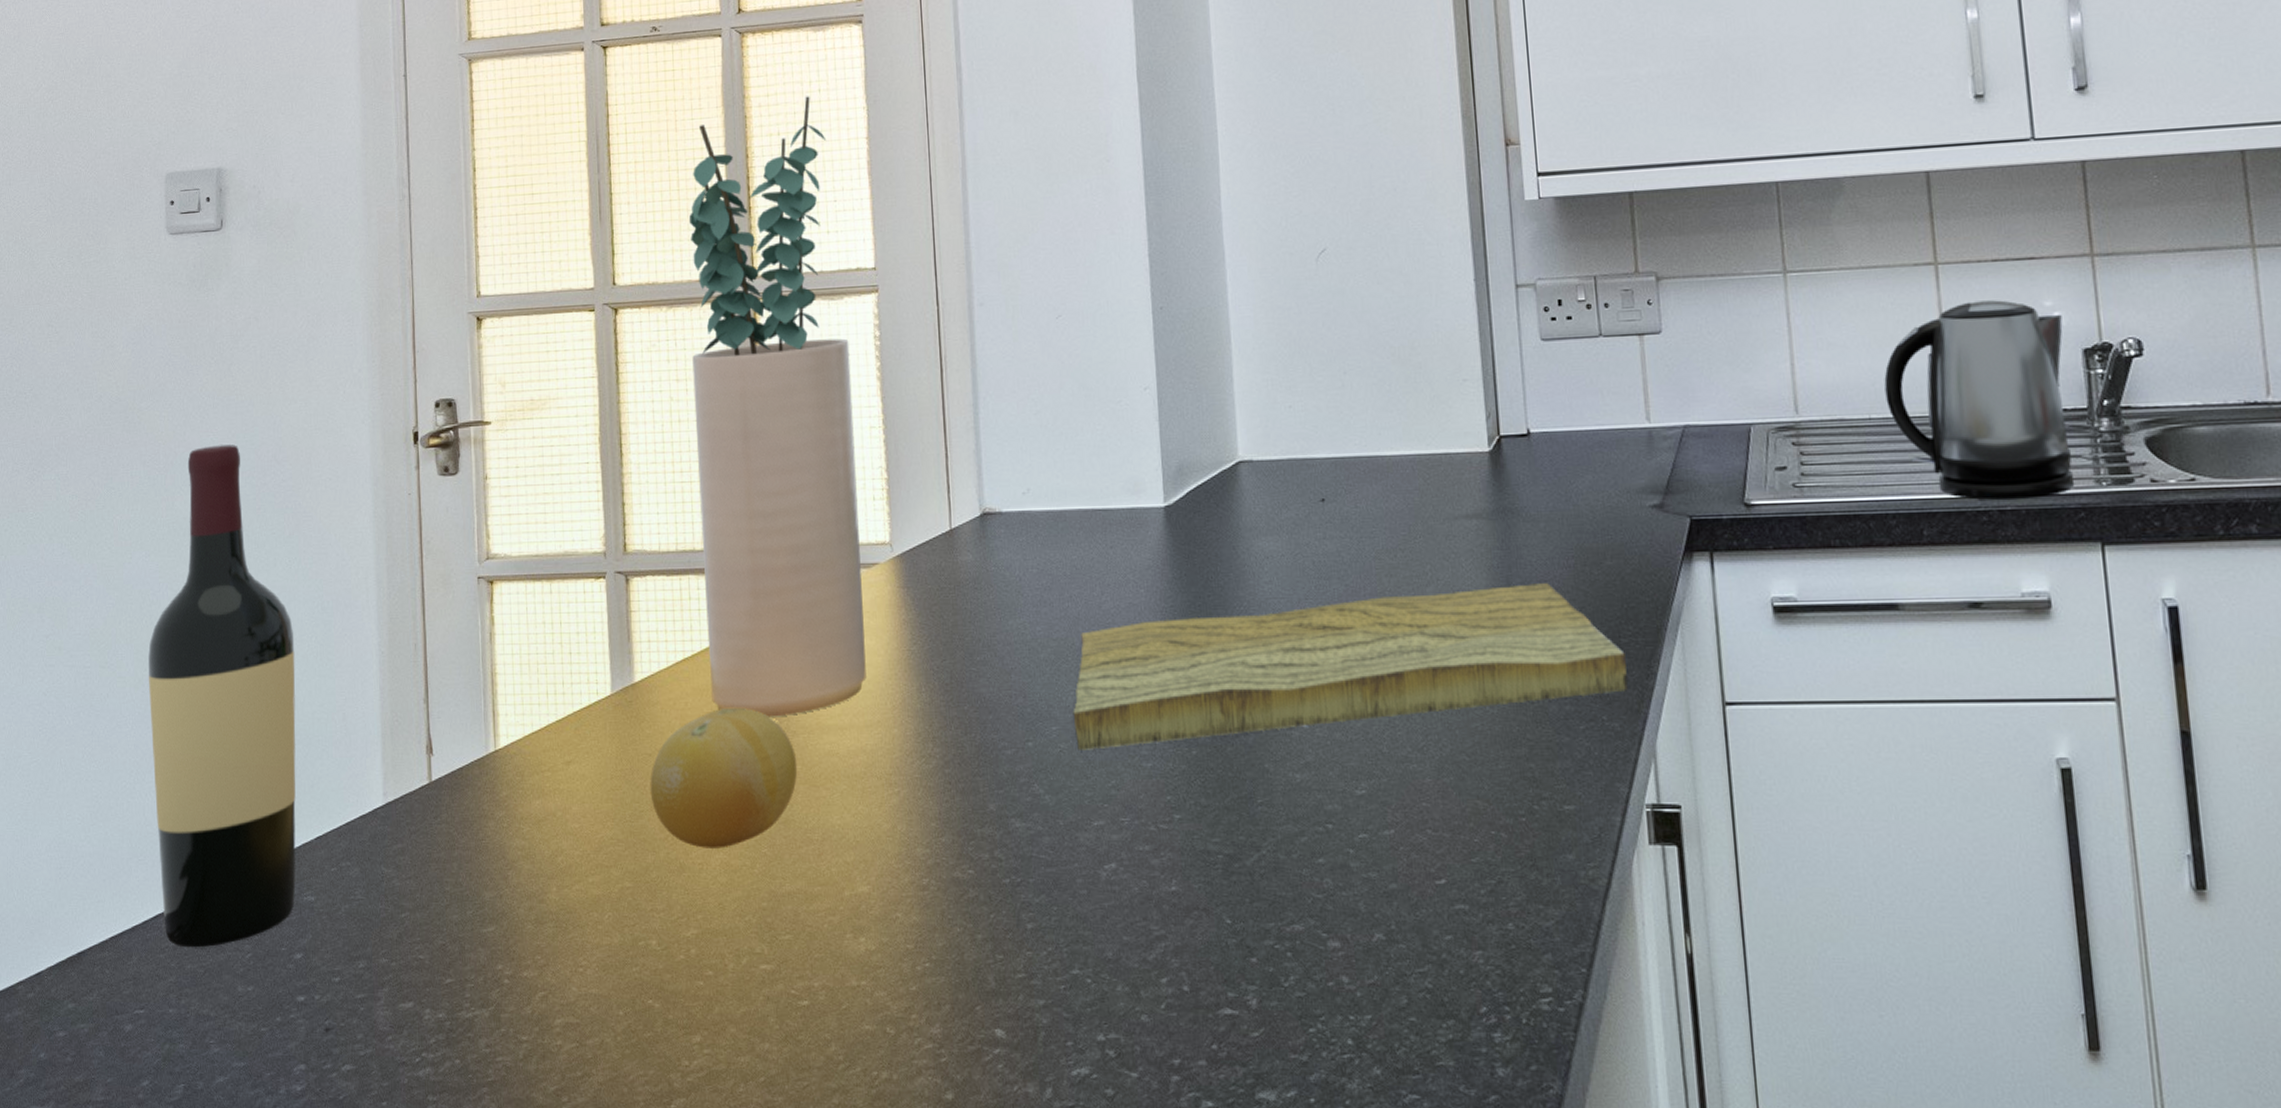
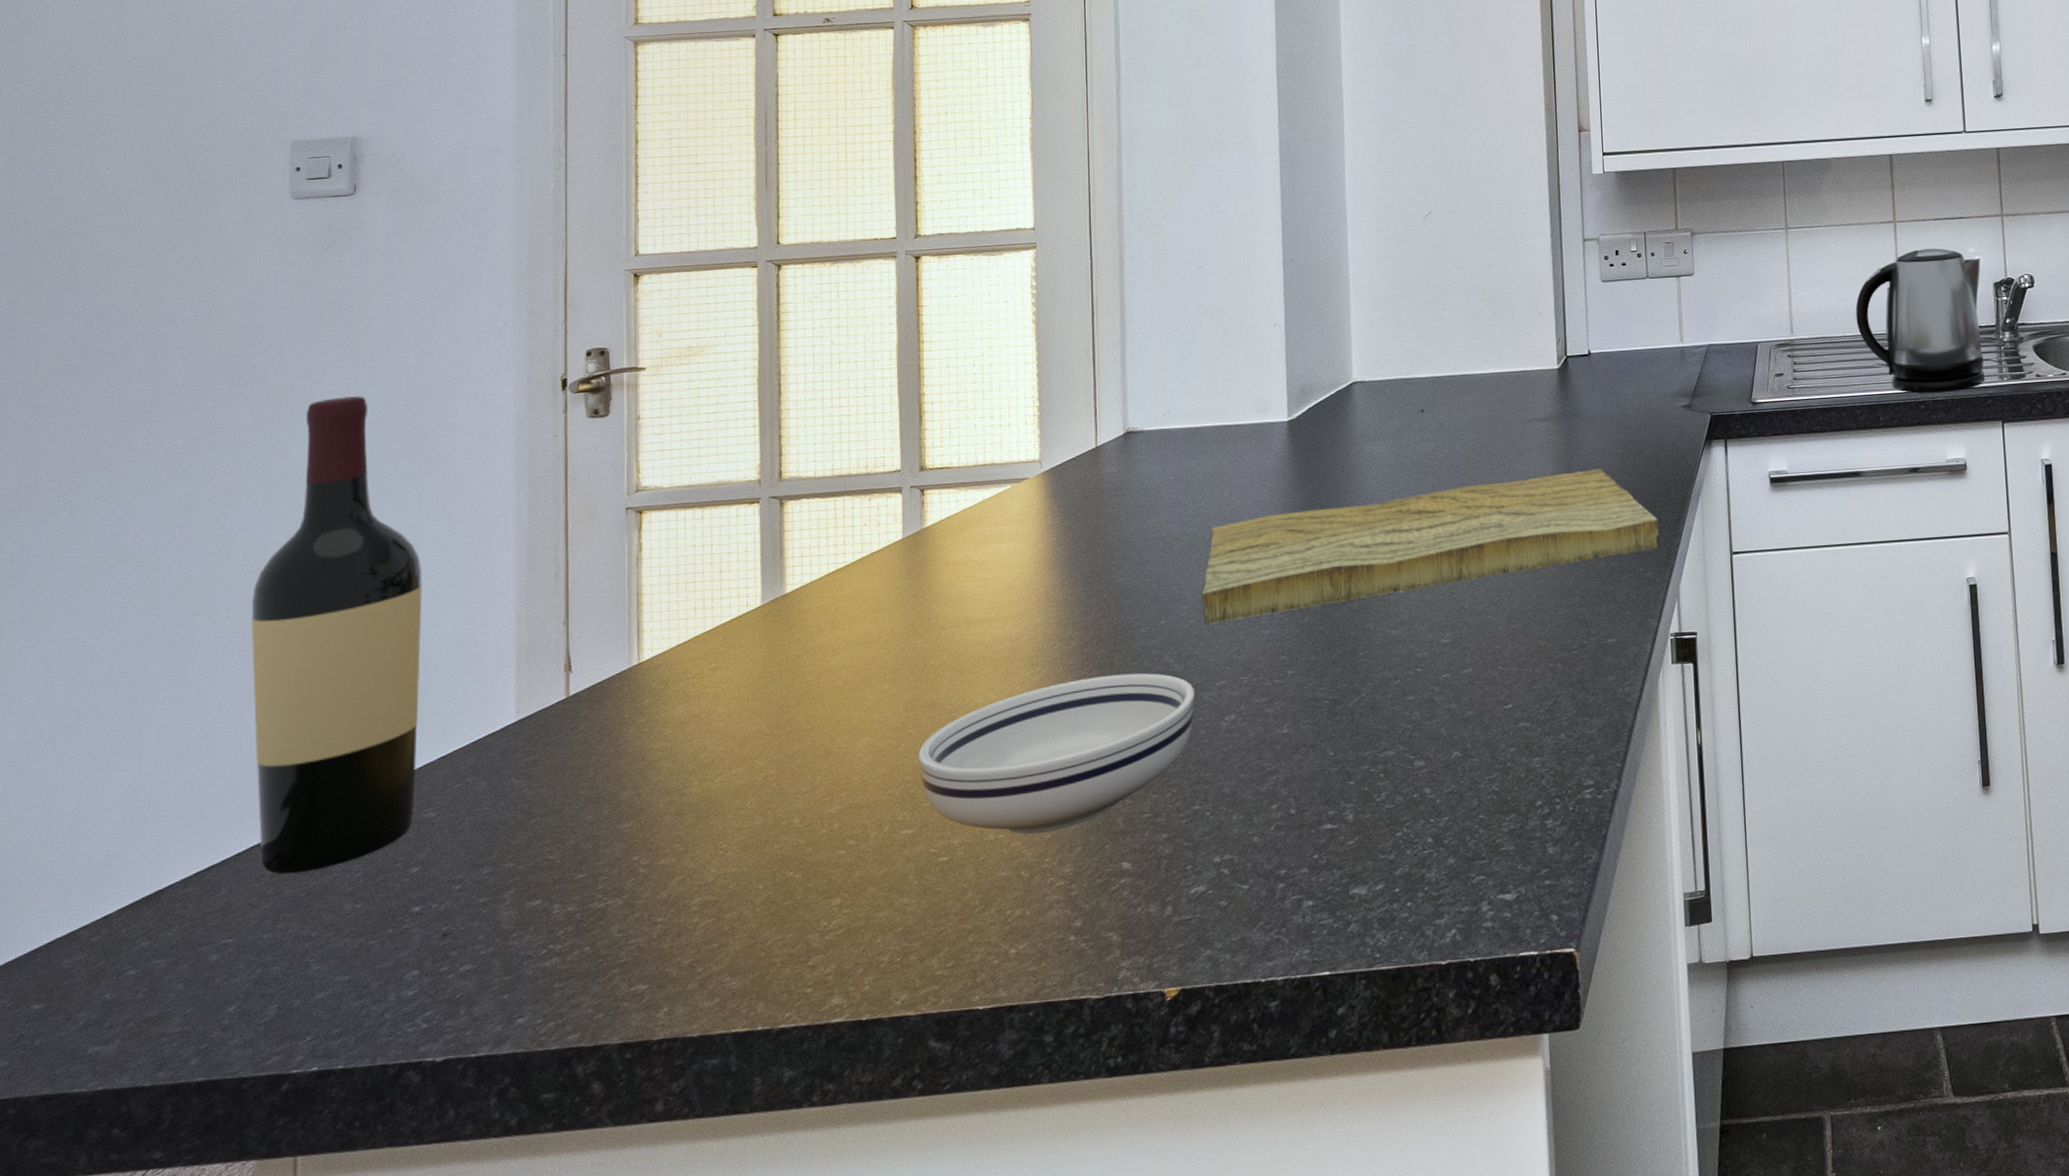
fruit: present [650,707,798,849] -> none [798,609,944,734]
vase: present [688,96,866,717] -> none [854,81,1013,616]
bowl: none [774,803,1070,985] -> present [918,673,1196,835]

